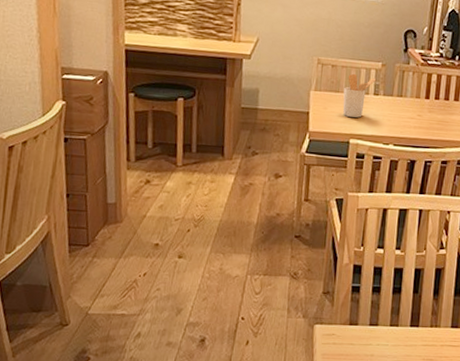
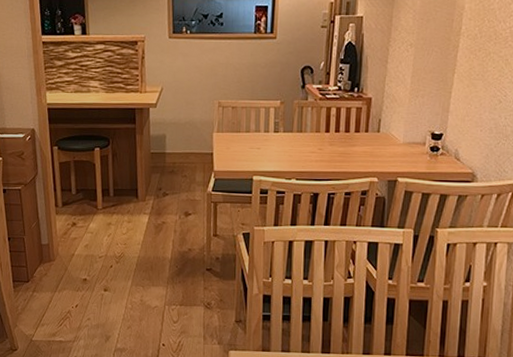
utensil holder: present [343,73,376,118] -> none [244,113,275,155]

